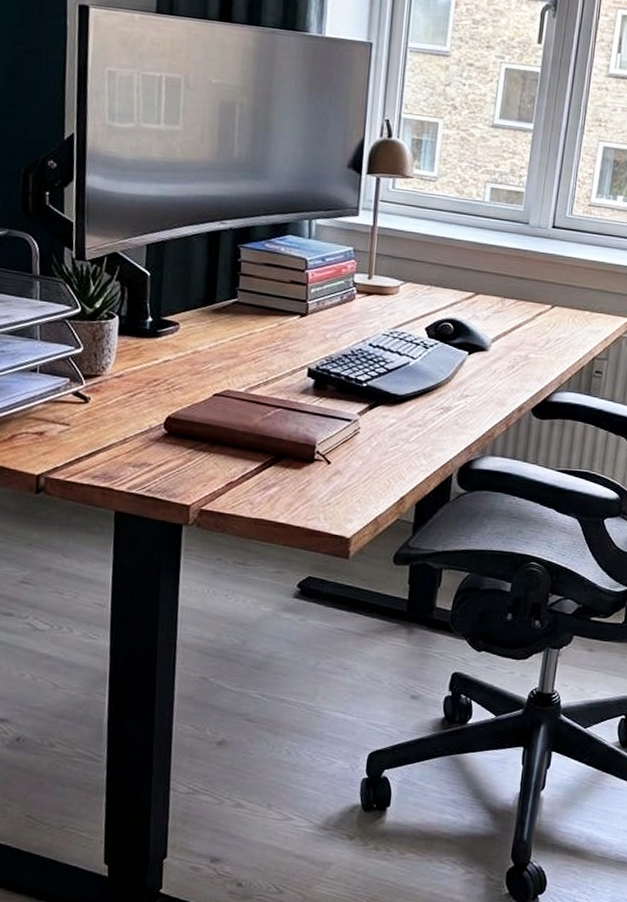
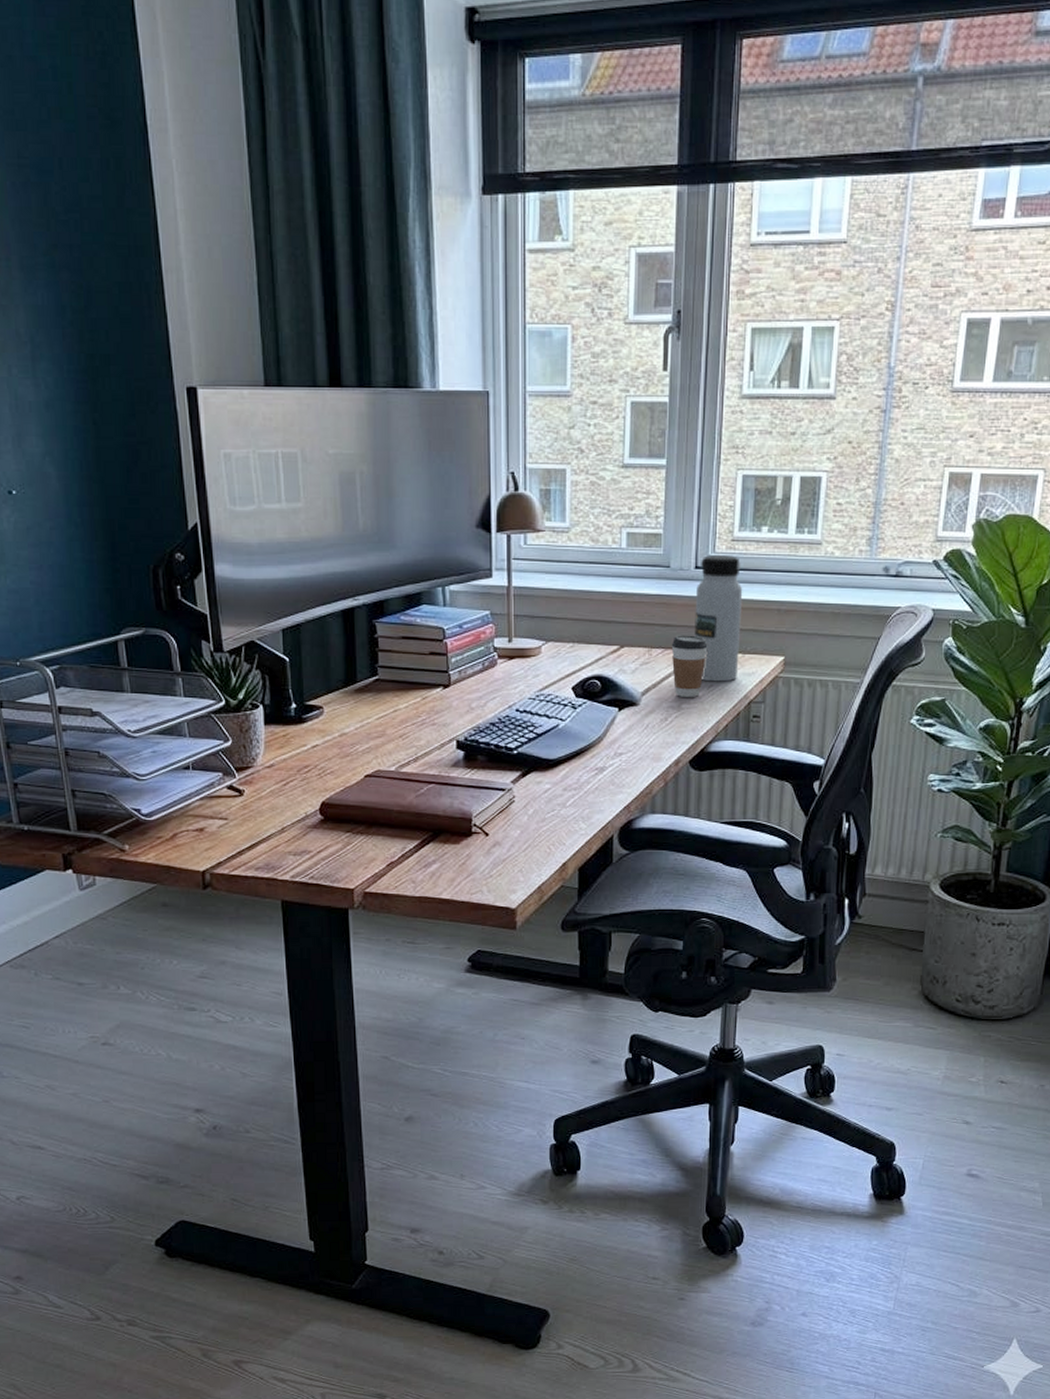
coffee cup: none [523,288,559,349] -> present [671,635,708,698]
water bottle: none [546,217,596,337] -> present [694,555,743,682]

